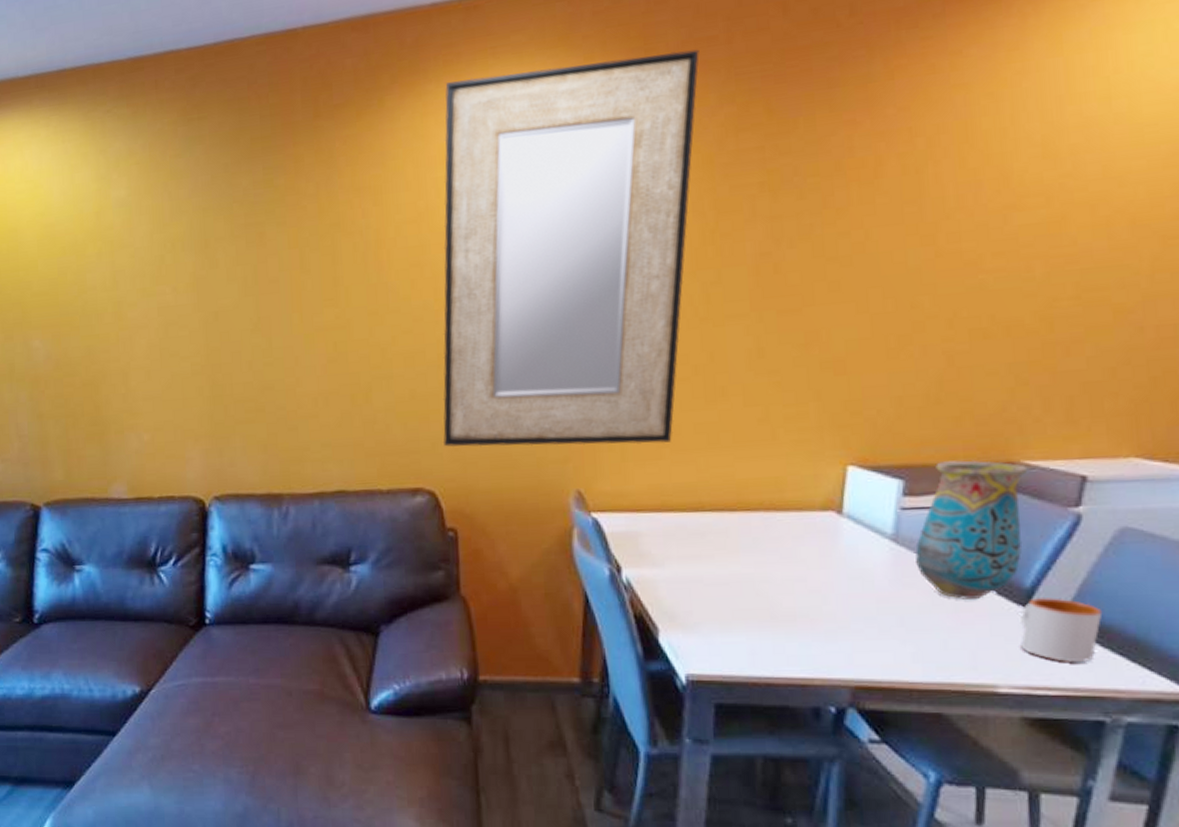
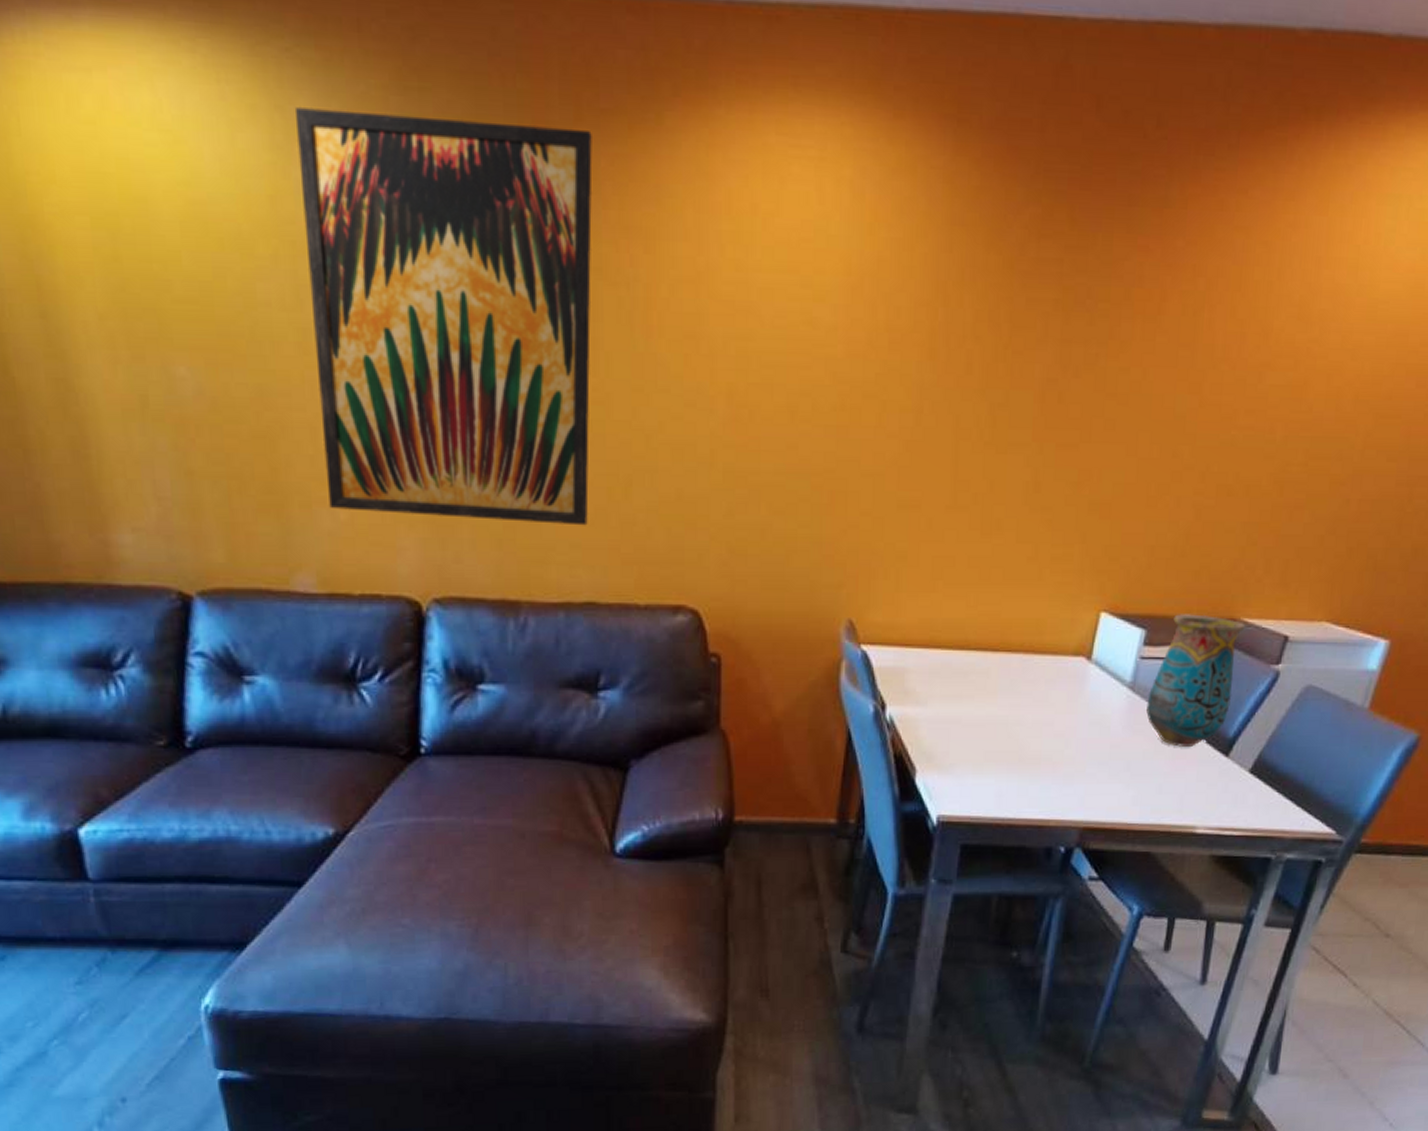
wall art: none [113,123,336,433] -> present [294,108,593,526]
home mirror: present [442,49,699,447] -> none [710,110,1012,574]
mug: present [1020,596,1103,662] -> none [1218,746,1283,806]

